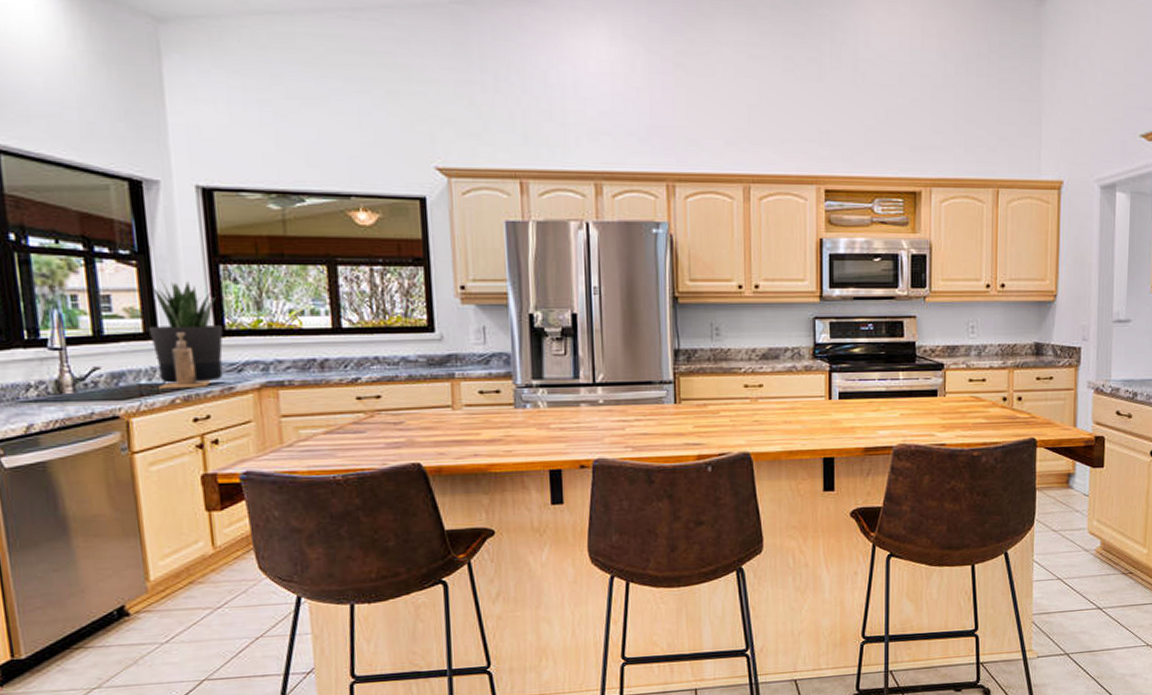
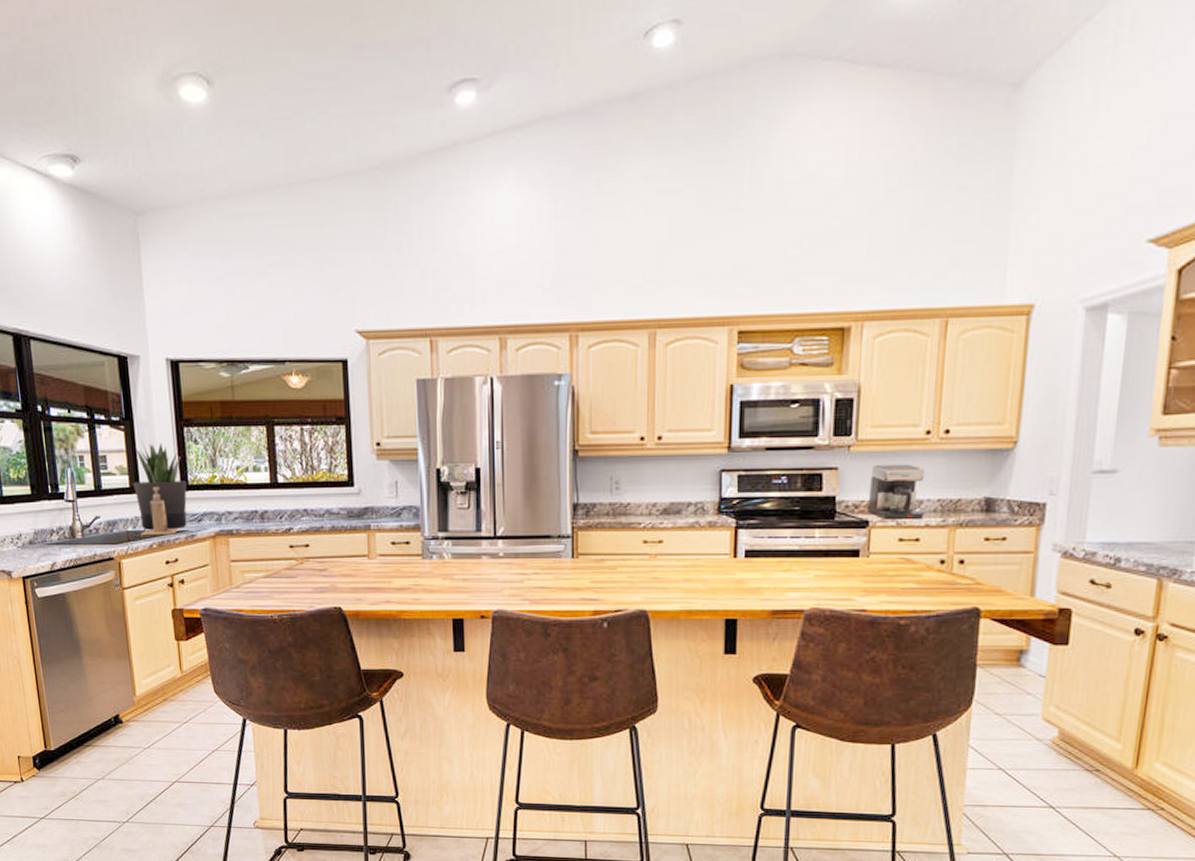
coffee maker: none [942,313,988,363] -> present [867,464,925,521]

